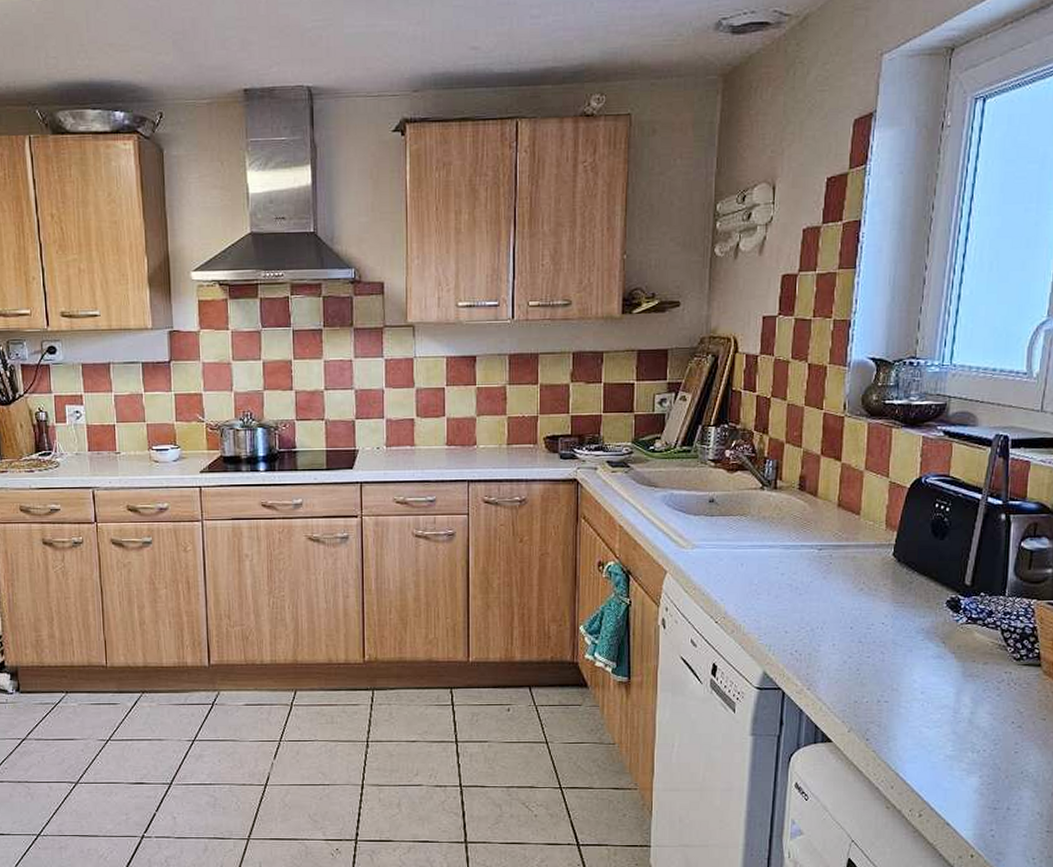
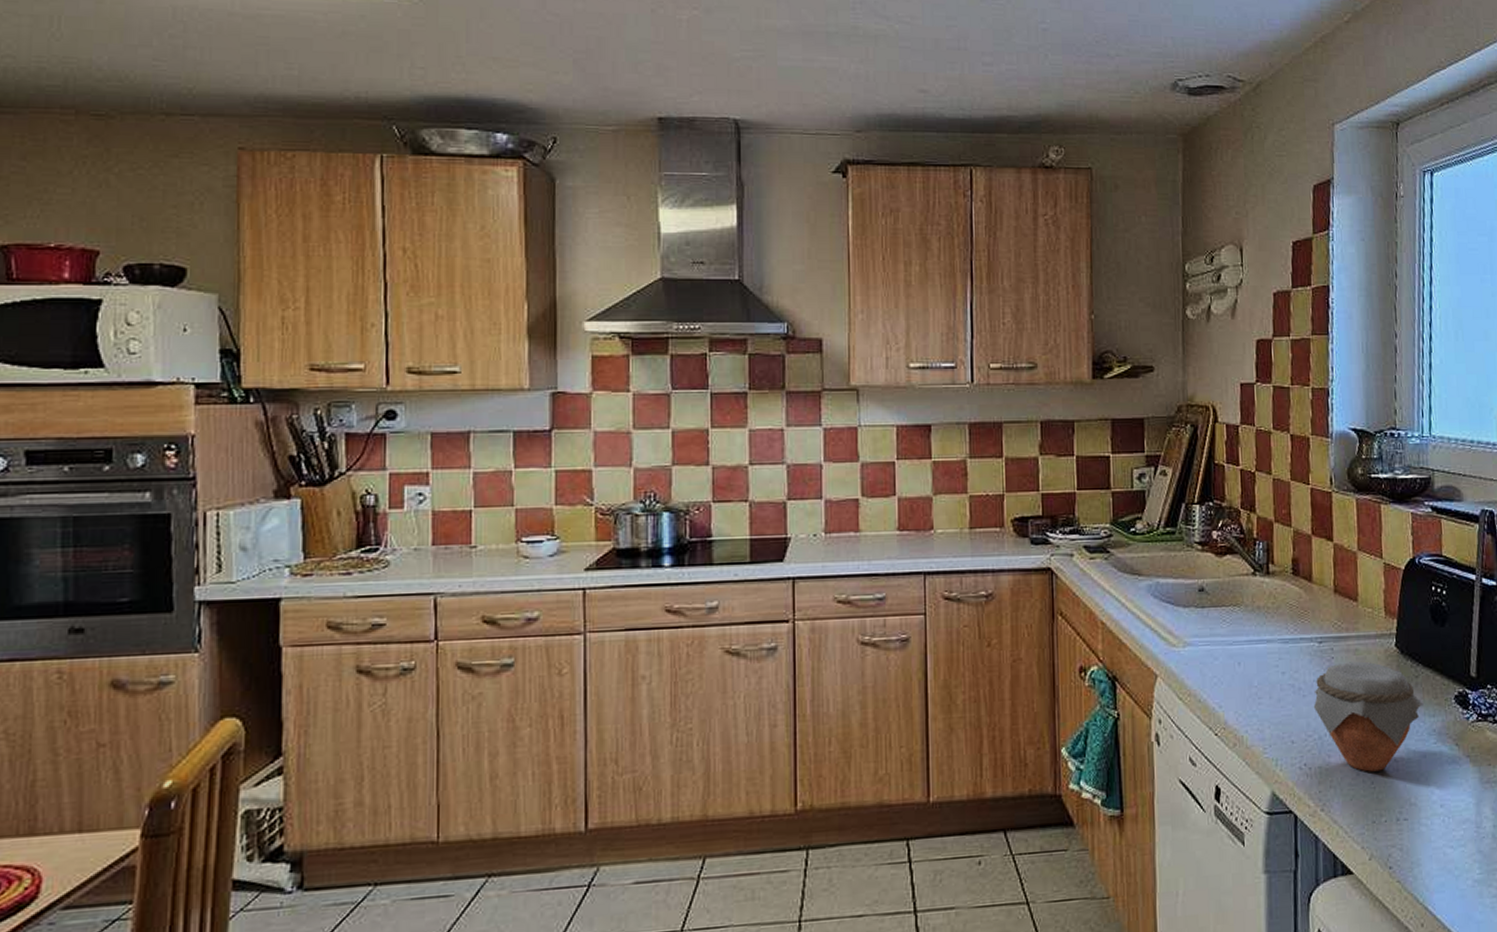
jar: none [808,567,915,661] -> present [1313,661,1423,772]

